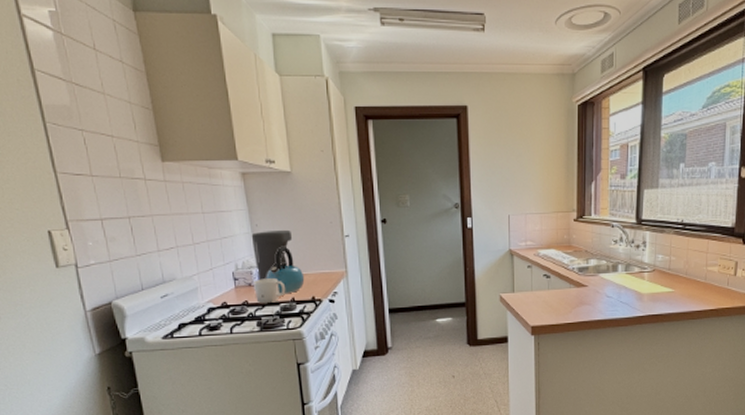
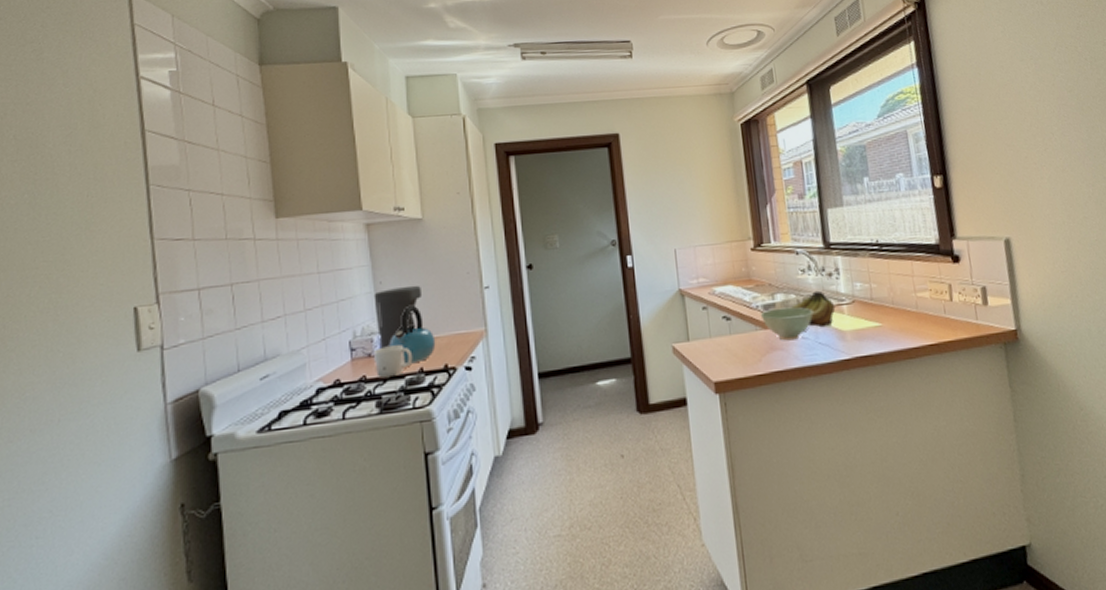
bowl: none [575,271,619,298] -> present [760,307,814,341]
fruit: none [600,259,638,288] -> present [790,290,836,327]

